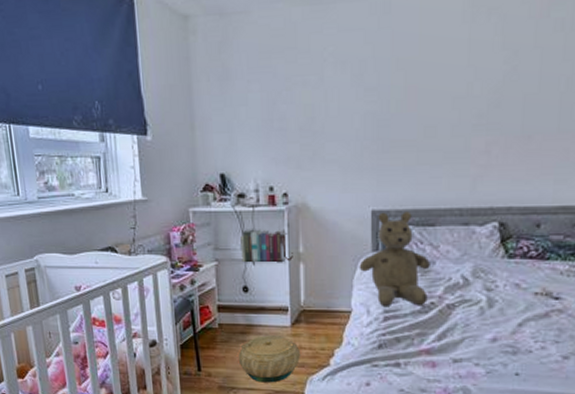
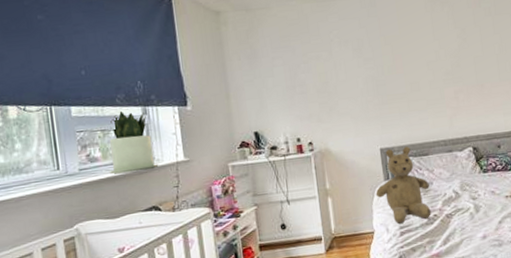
planter: none [66,135,116,207] -> present [108,110,159,175]
books: present [240,229,293,263] -> none [275,172,322,204]

